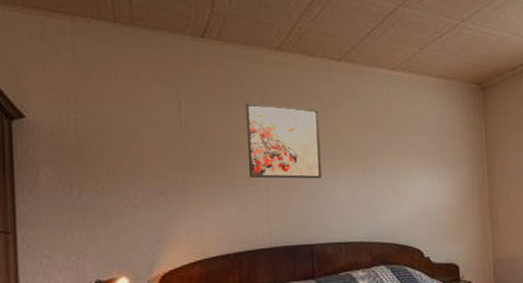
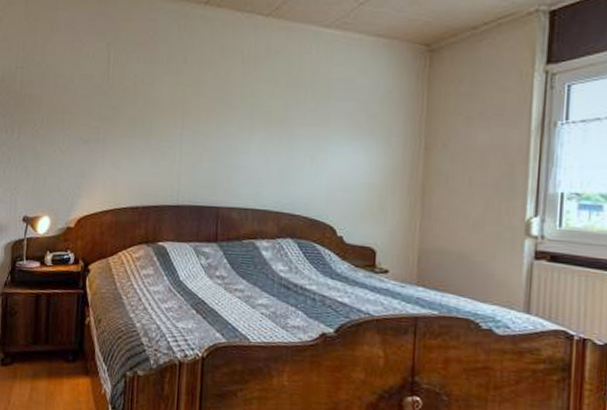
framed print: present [245,102,322,179] -> none [164,58,240,140]

